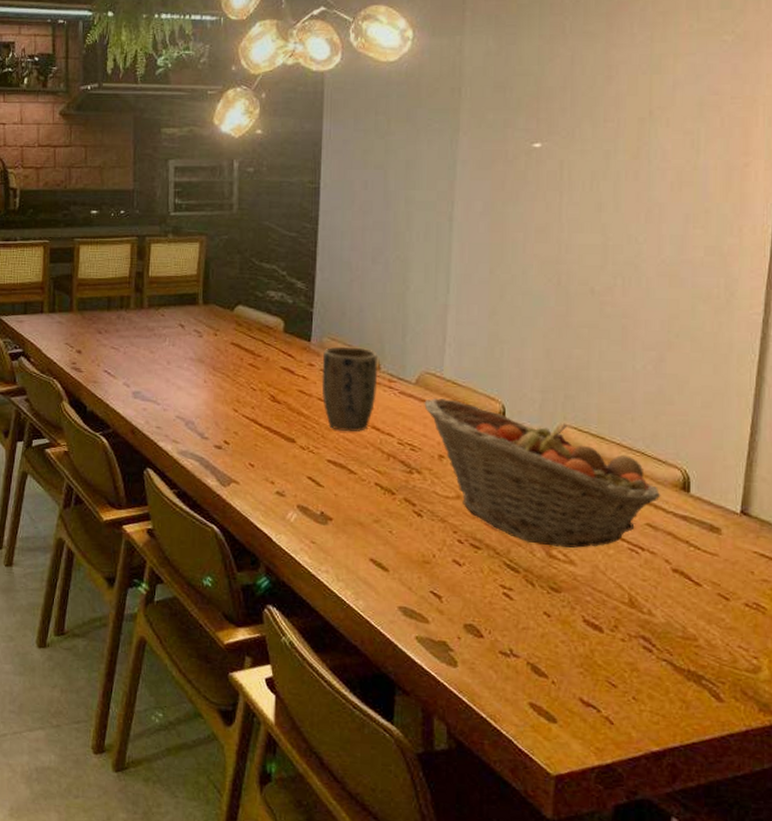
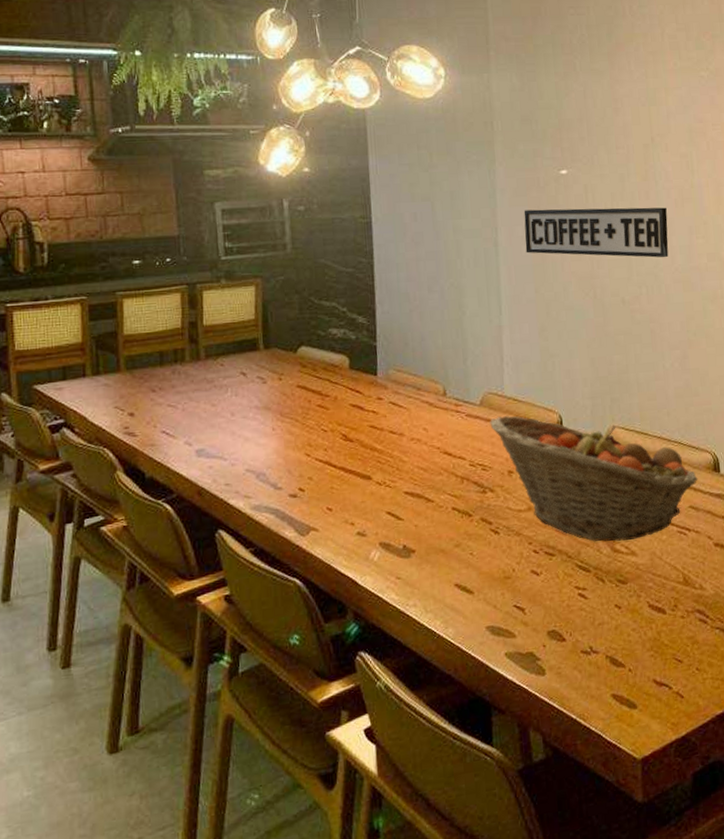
plant pot: present [321,346,379,431] -> none [390,376,446,461]
sign: none [483,184,659,248] -> present [524,207,669,258]

